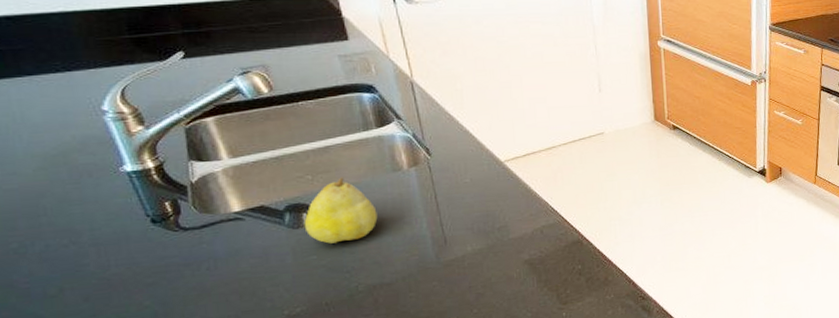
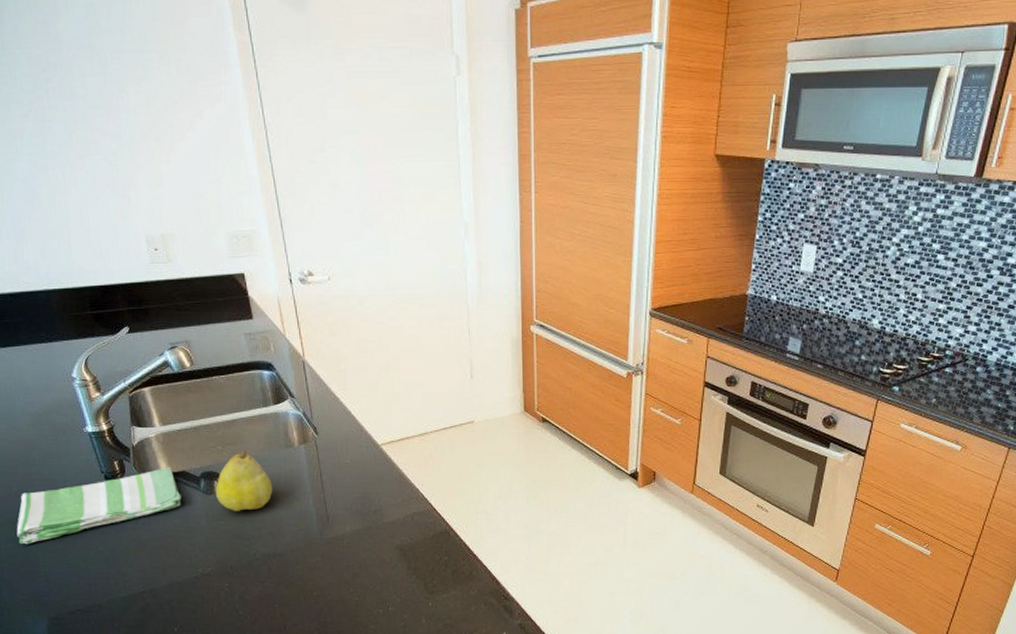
dish towel: none [17,202,259,311] -> present [16,466,181,545]

